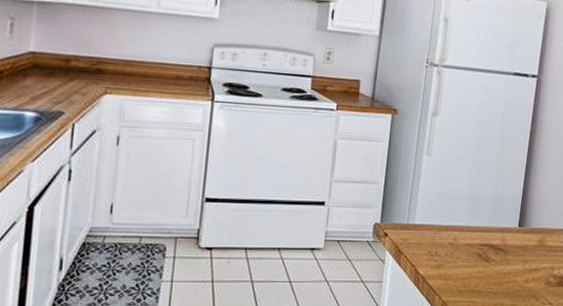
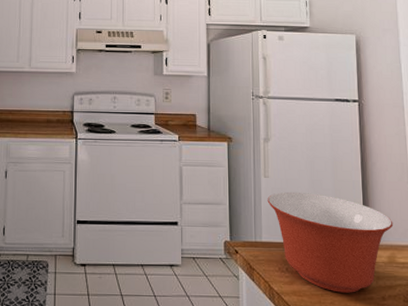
mixing bowl: none [426,171,549,276] -> present [267,191,394,293]

